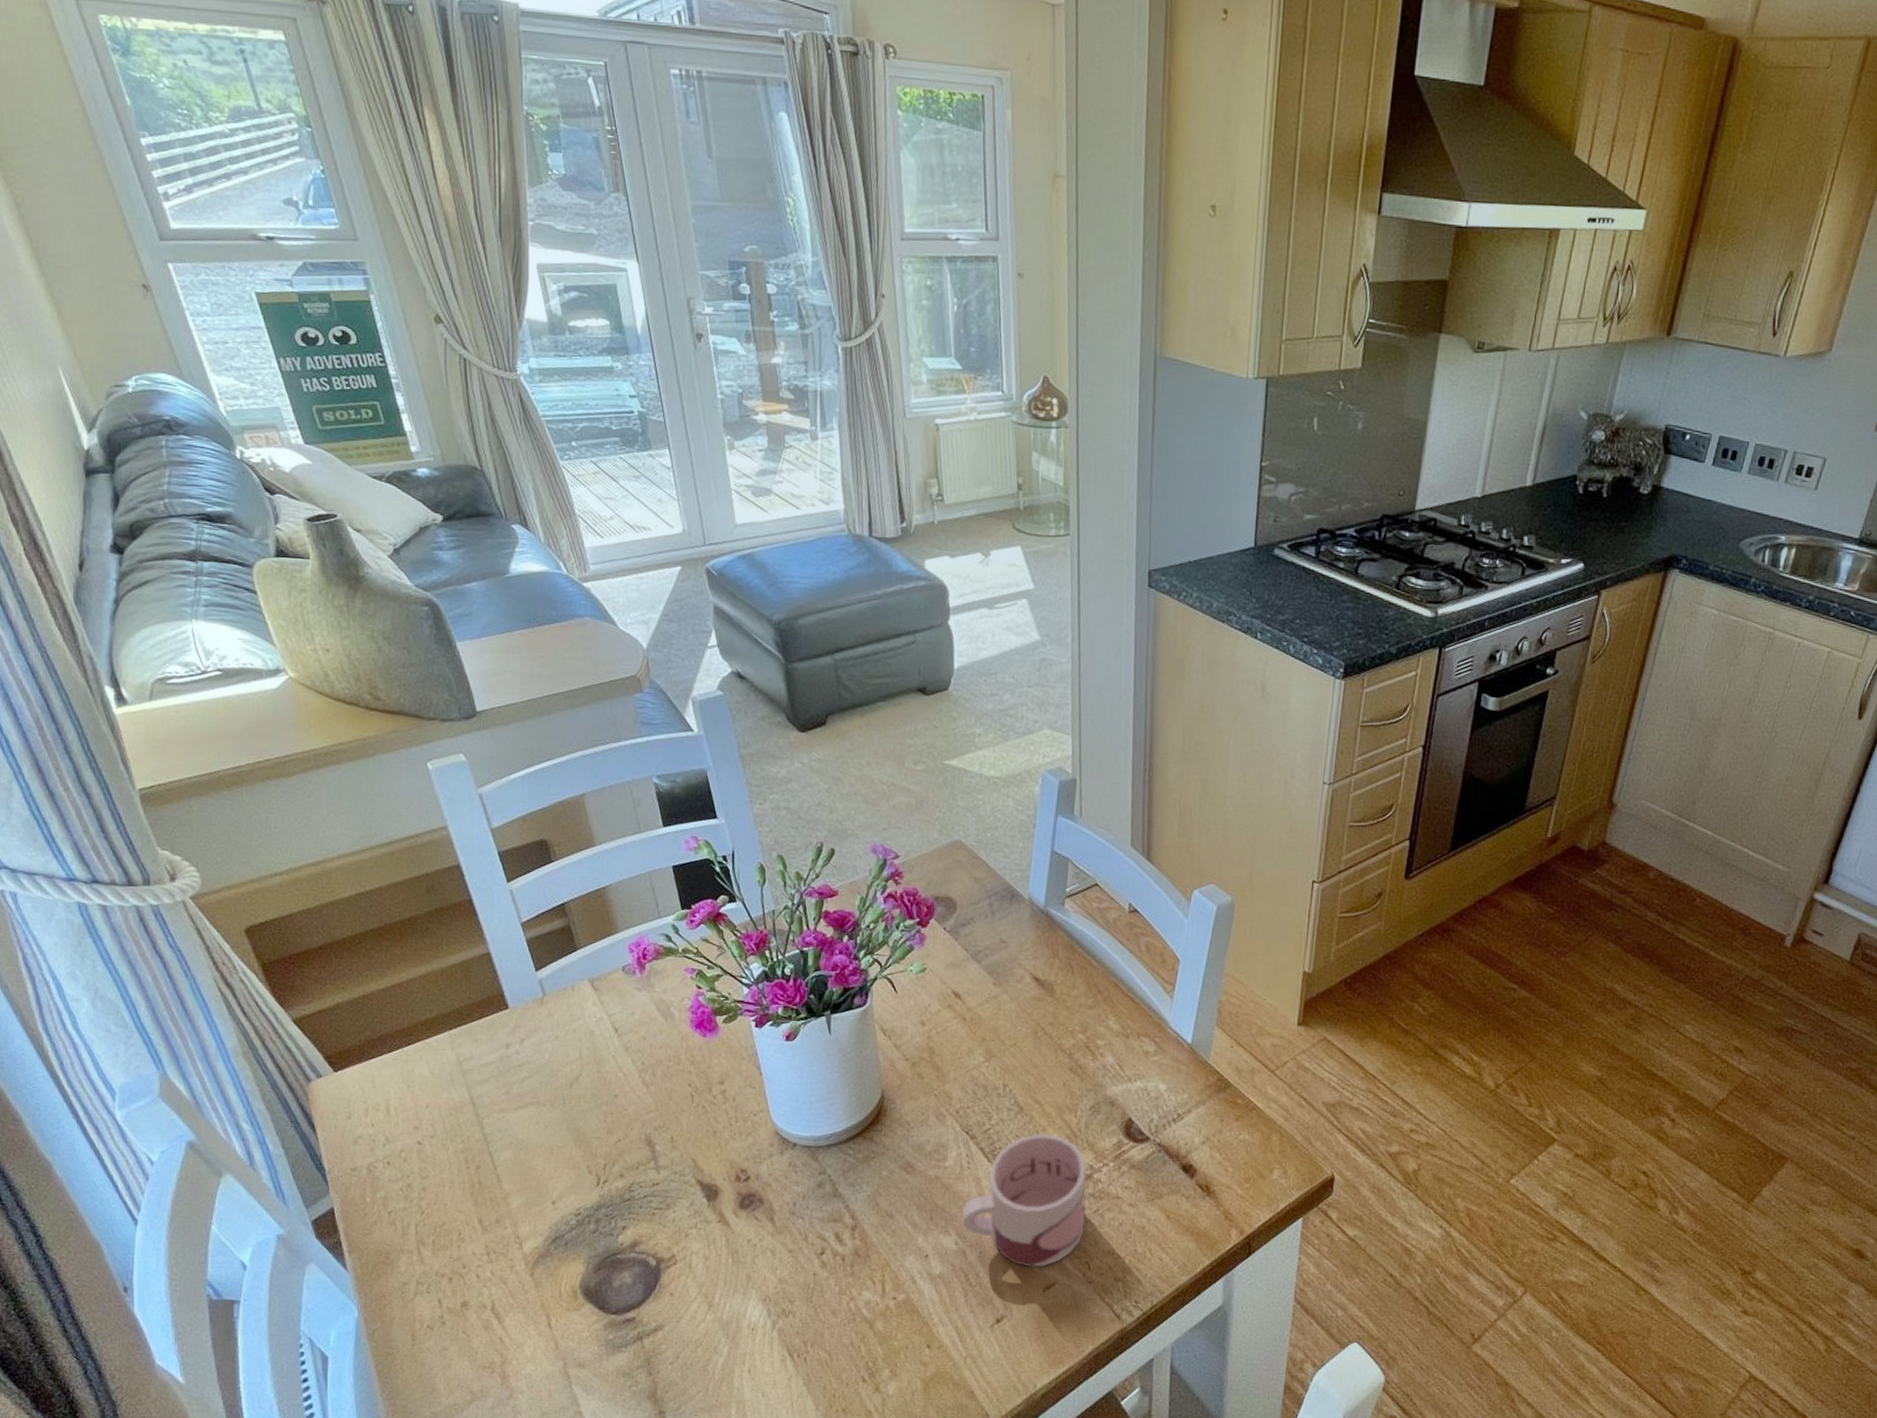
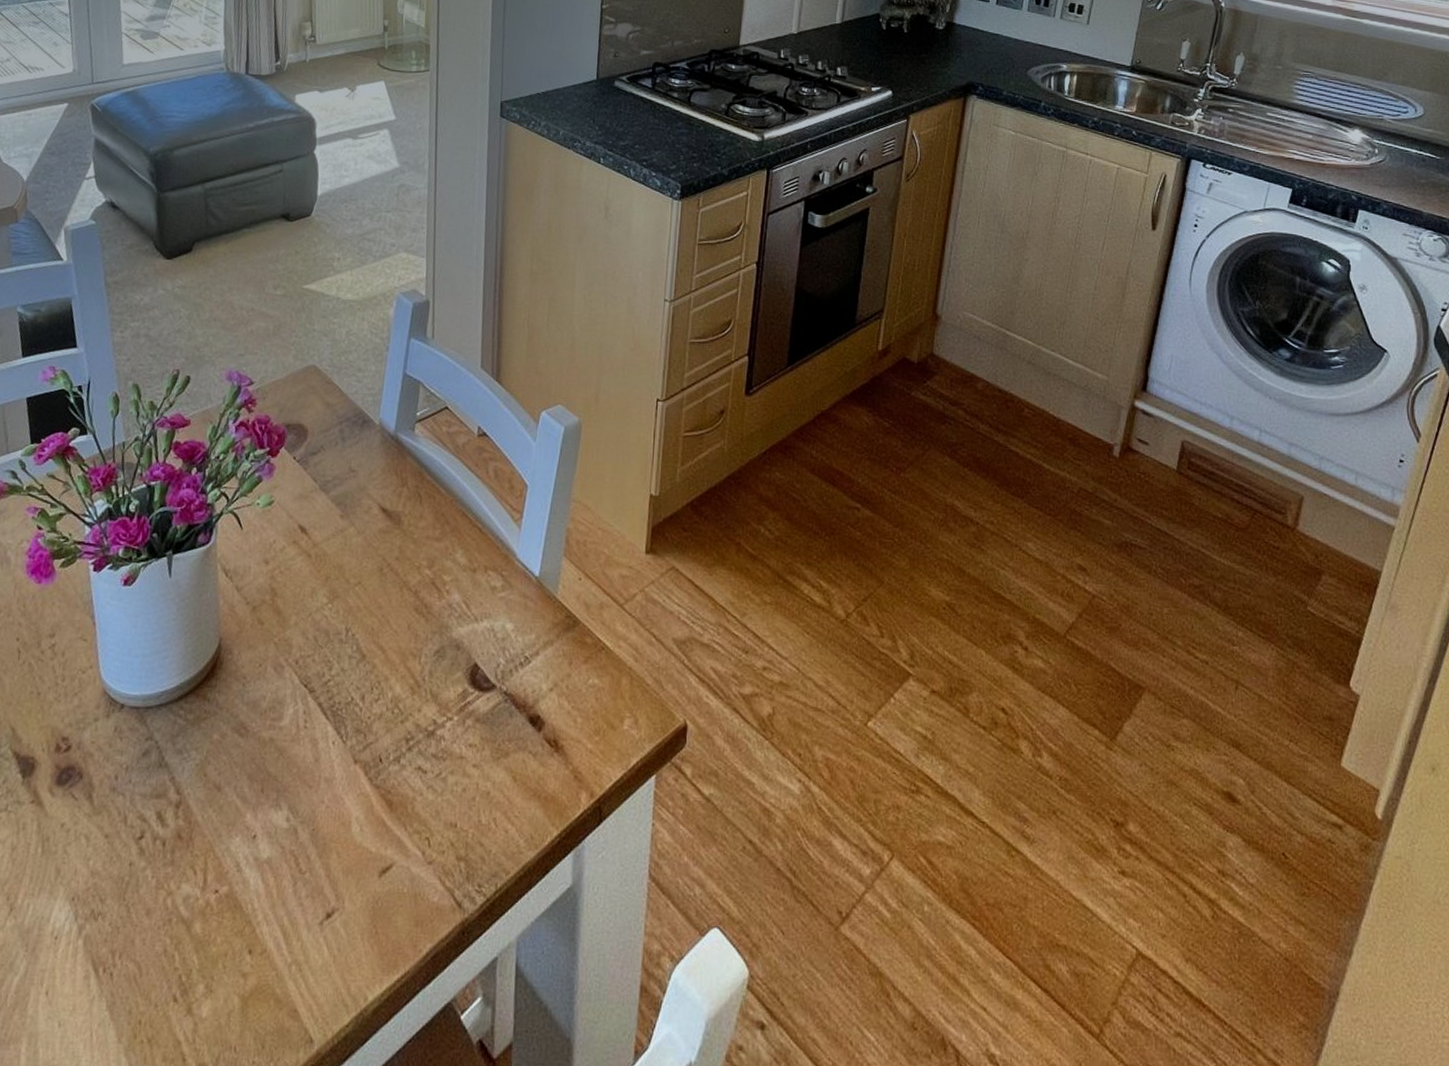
mug: present [961,1133,1087,1268] -> none [295,683,429,847]

